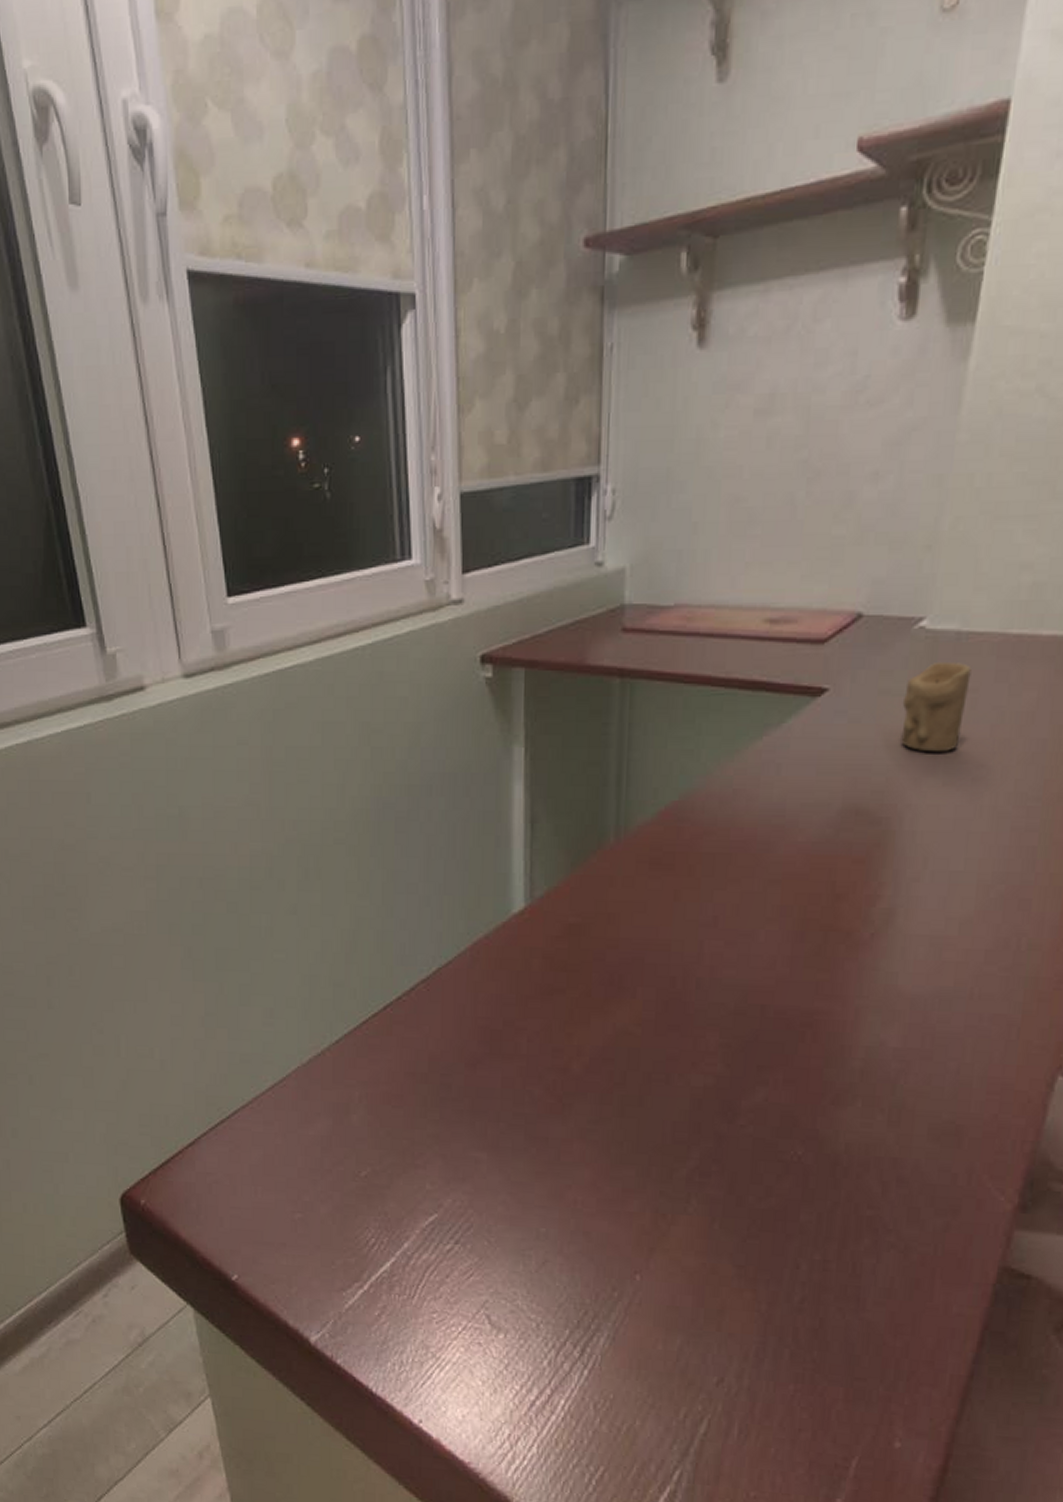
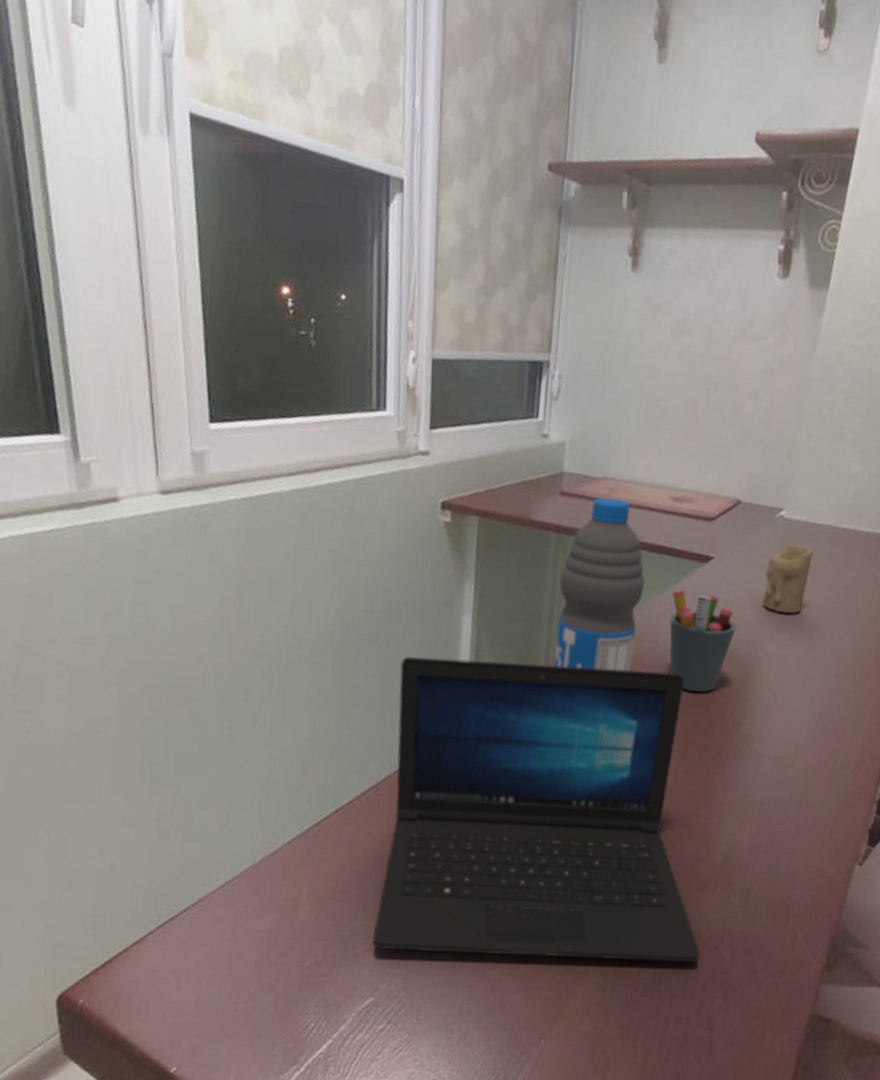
laptop: none [433,833,837,1193] -> present [372,656,700,963]
water bottle: none [625,628,738,838] -> present [553,498,645,672]
pen holder: none [773,732,865,858] -> present [669,589,736,692]

